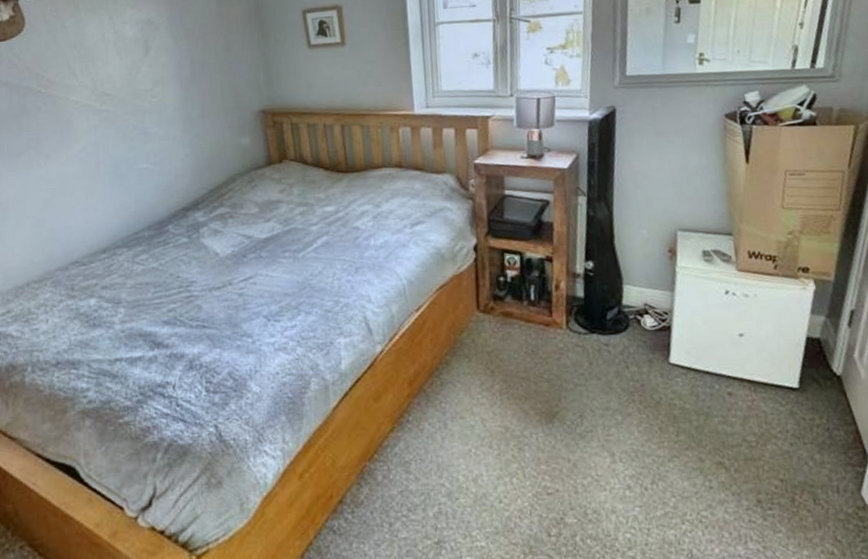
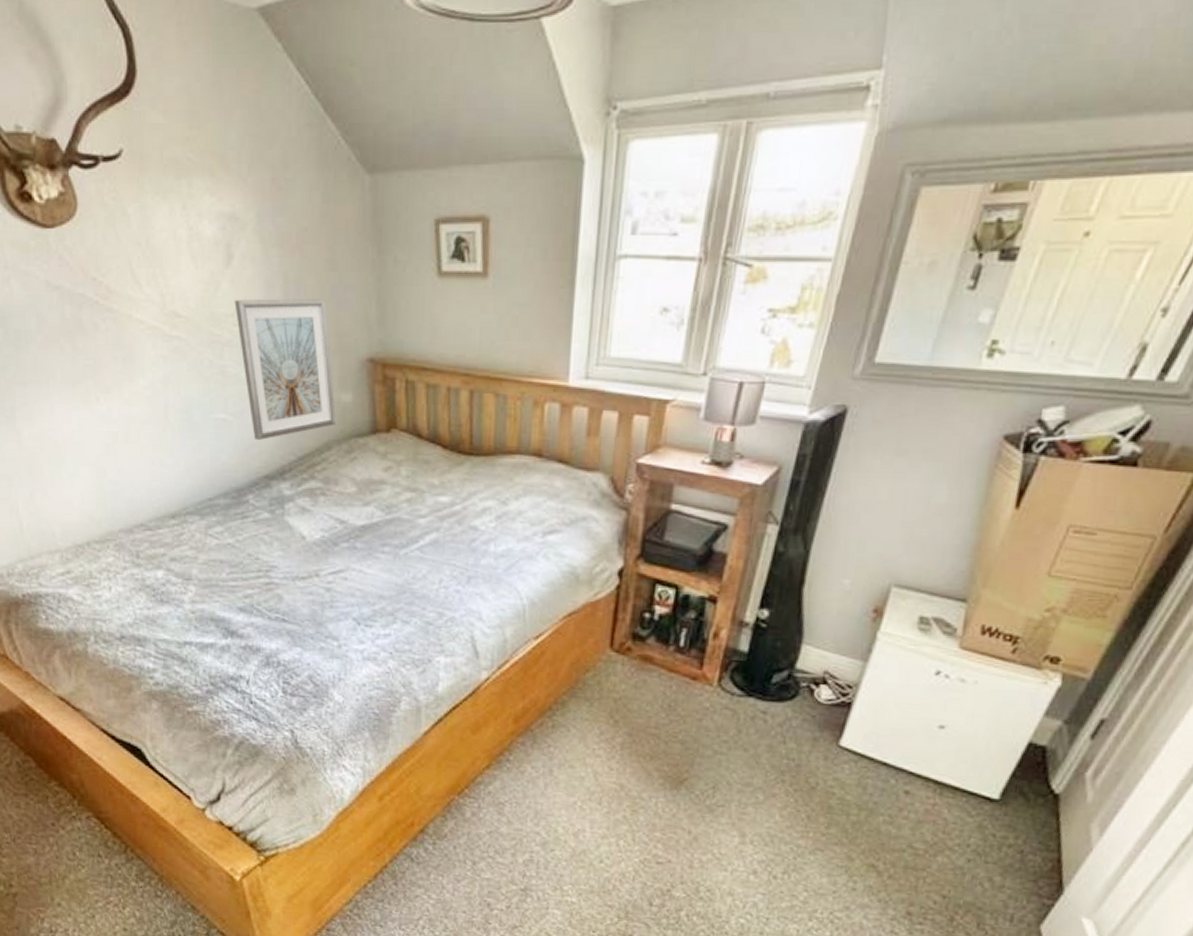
picture frame: none [152,72,238,182] -> present [234,299,336,441]

